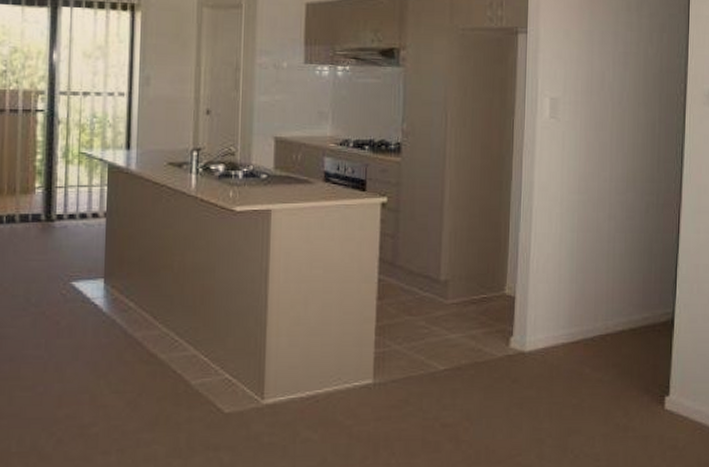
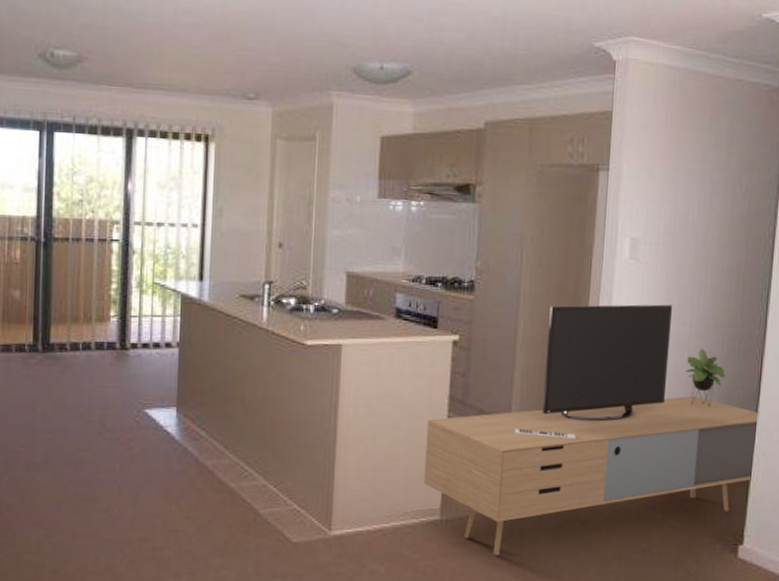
media console: none [356,161,678,417] -> present [424,304,759,555]

